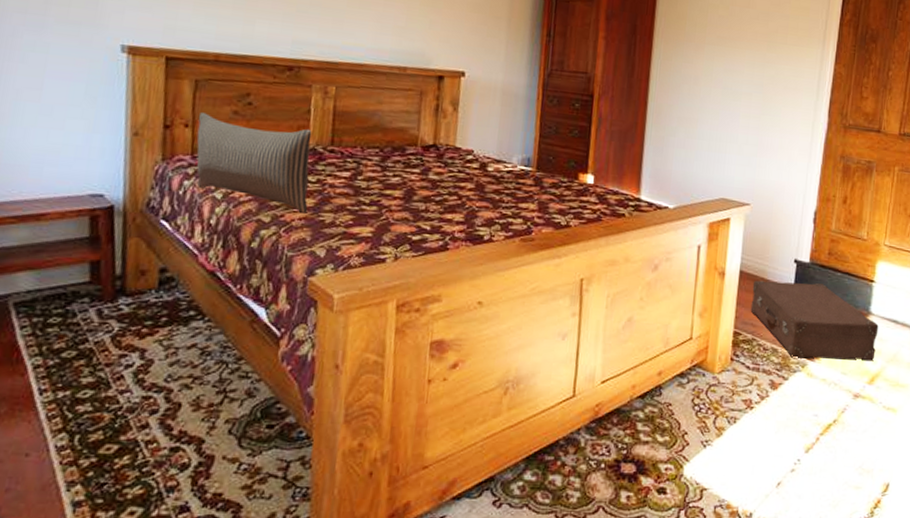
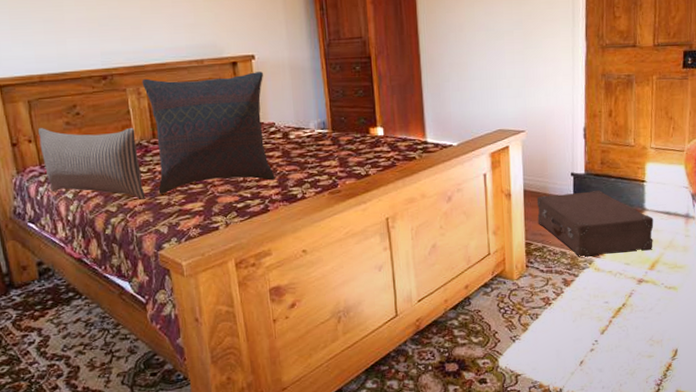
pillow: none [324,77,471,215] -> present [142,72,275,194]

